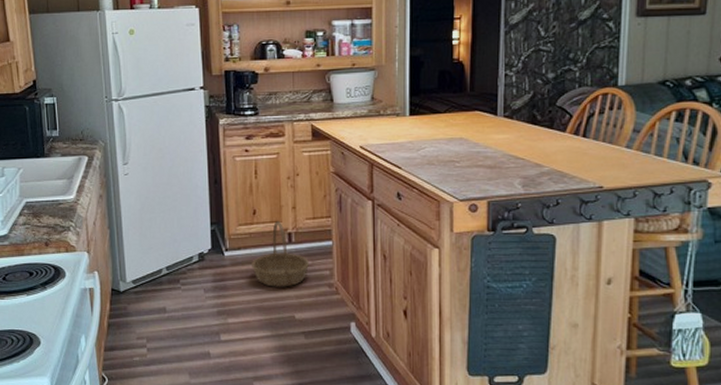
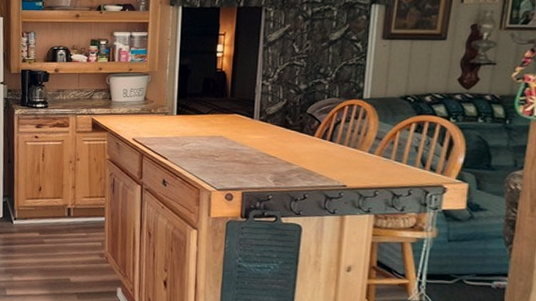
basket: present [252,221,310,287] -> none [36,198,85,254]

